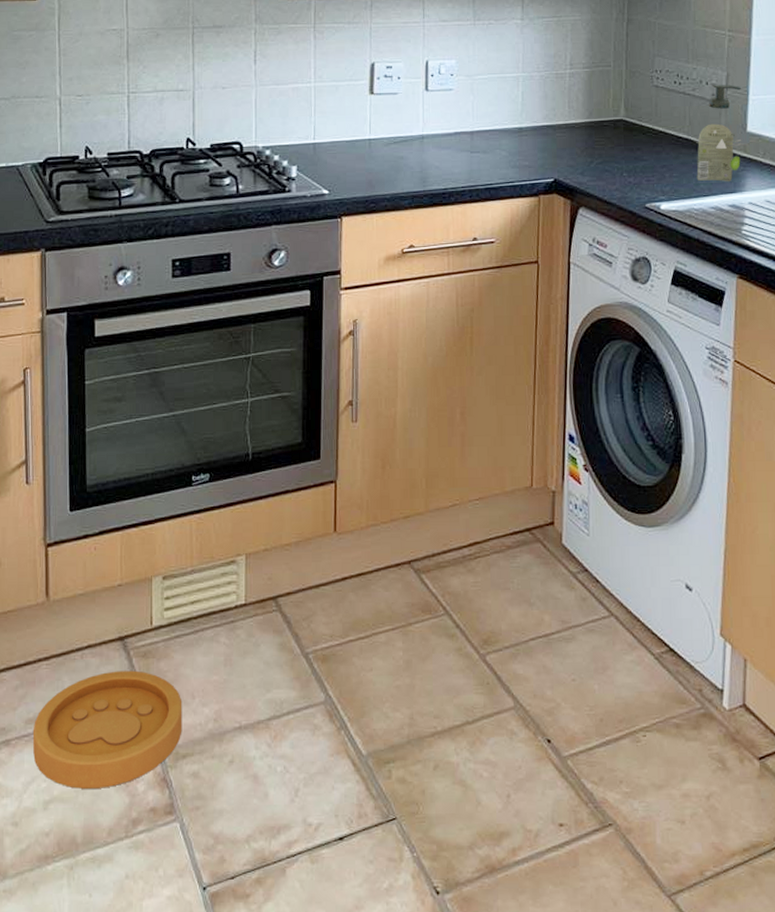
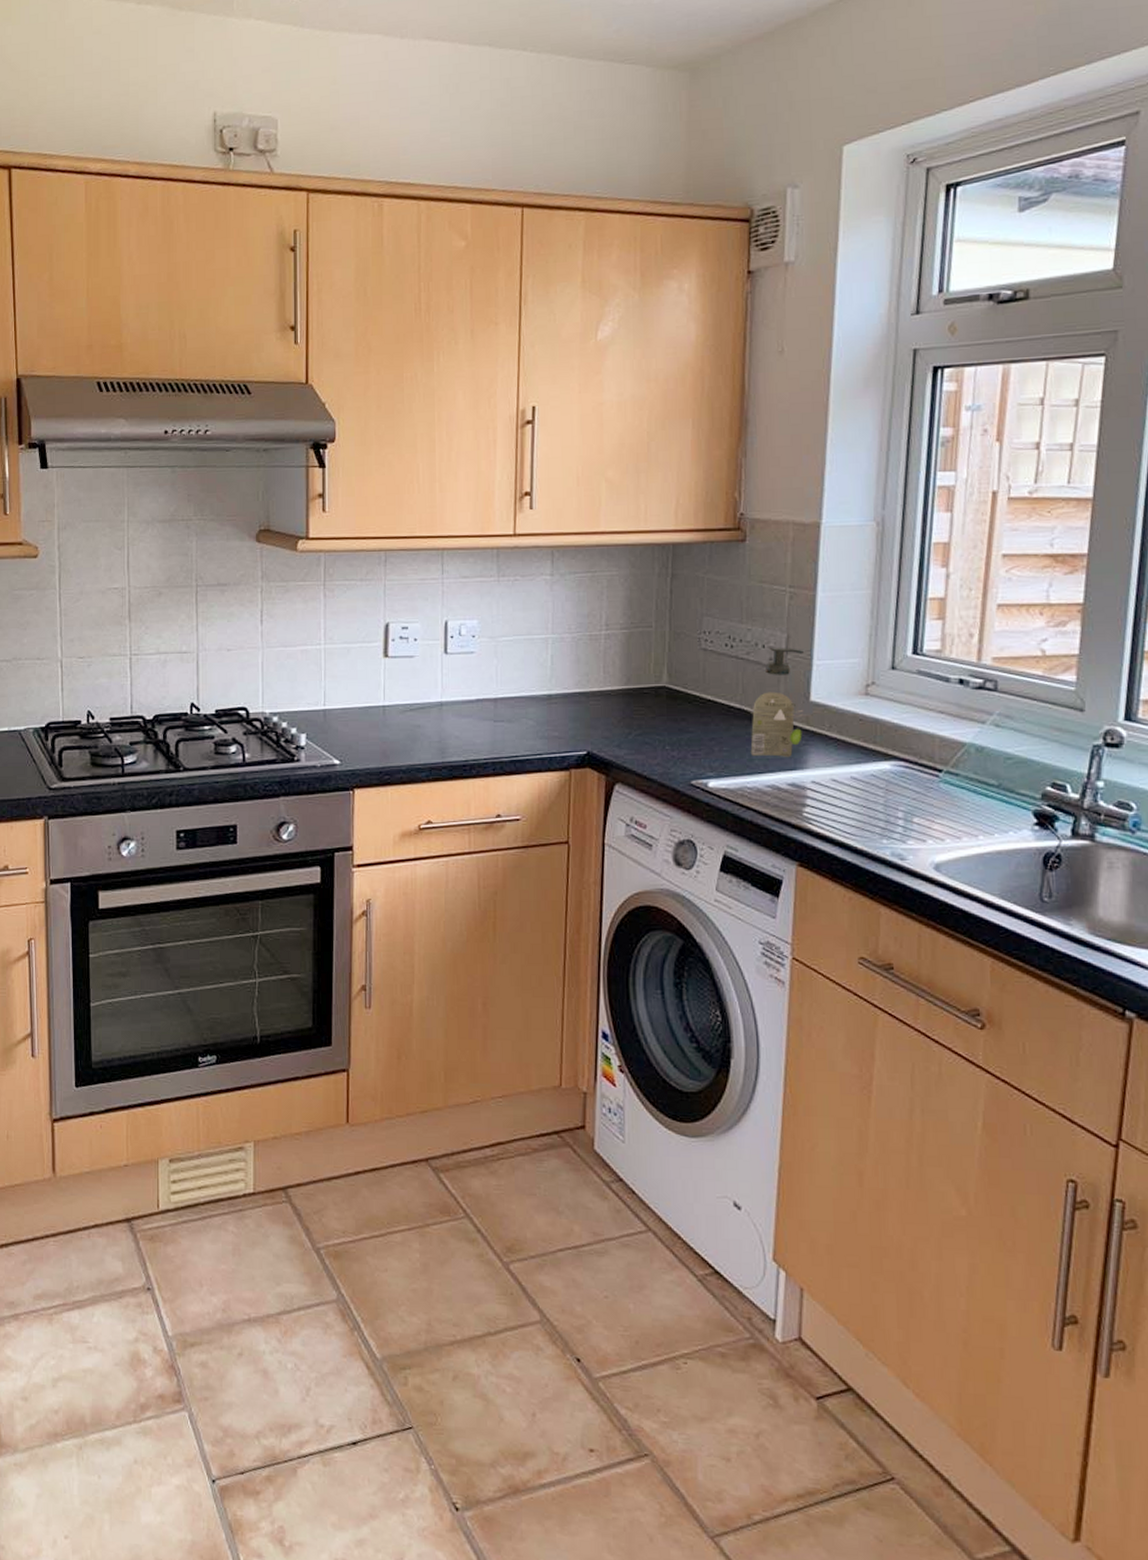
pet bowl: present [32,670,182,789] -> none [41,1252,190,1371]

